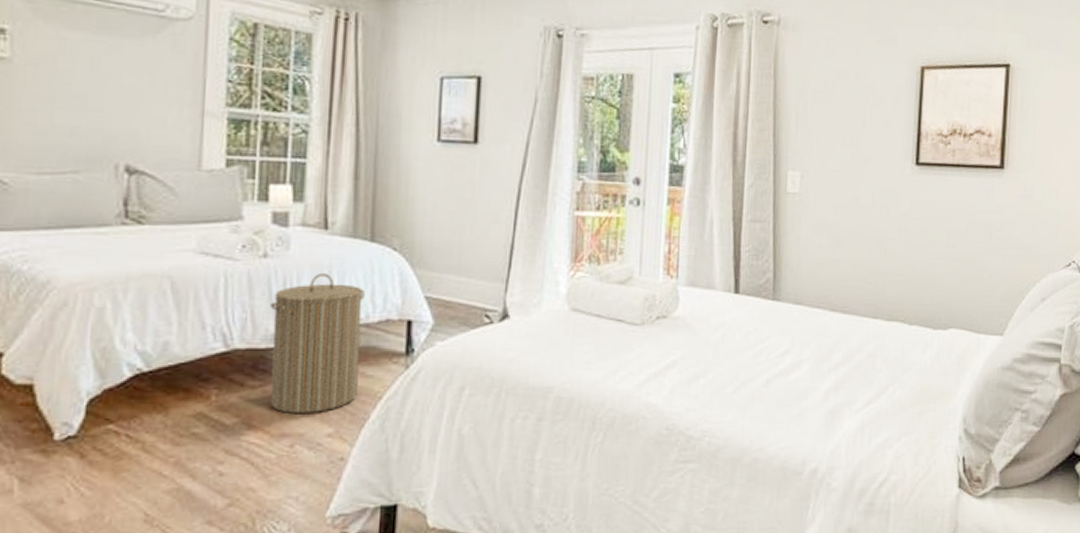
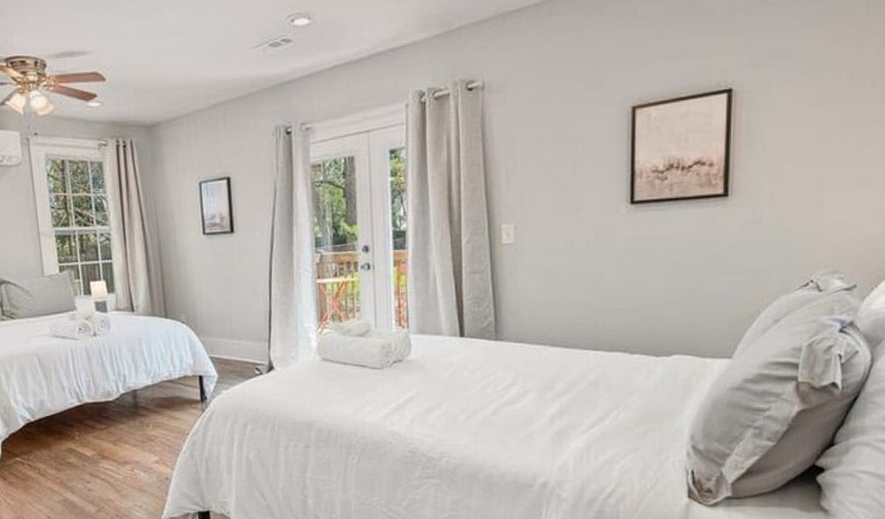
laundry hamper: present [270,273,365,413] -> none [104,345,171,447]

